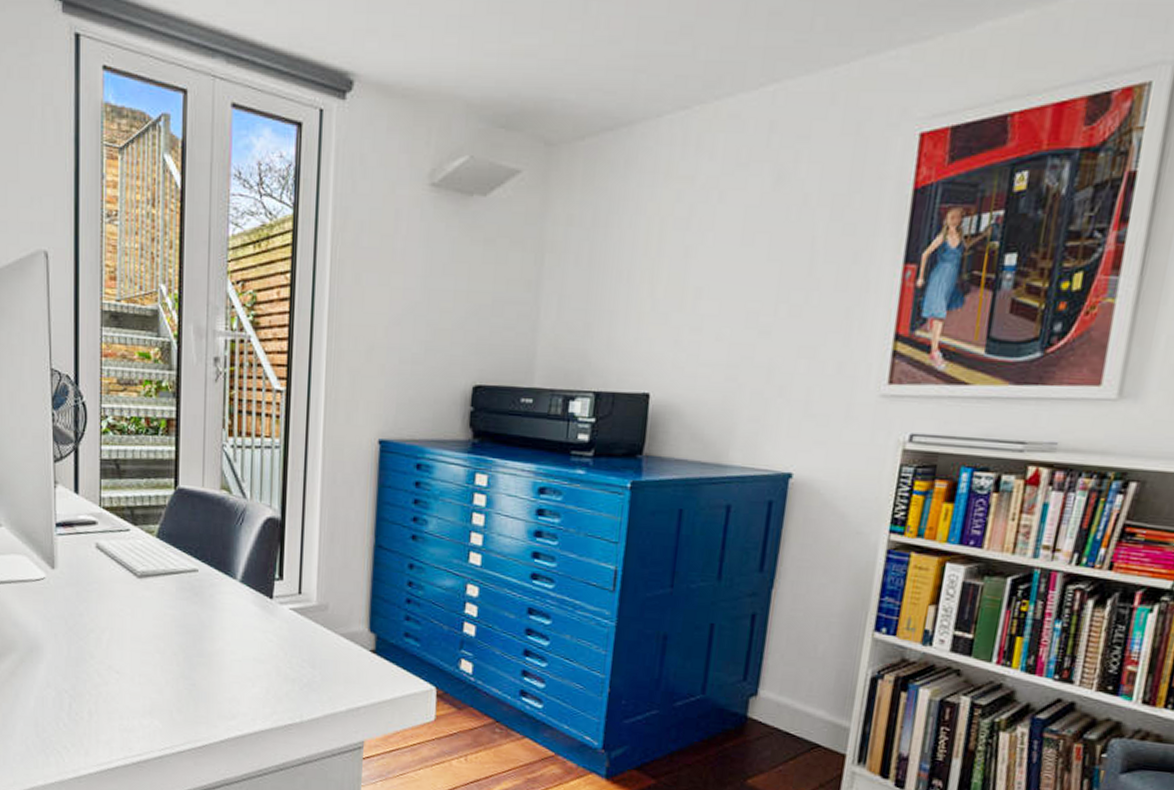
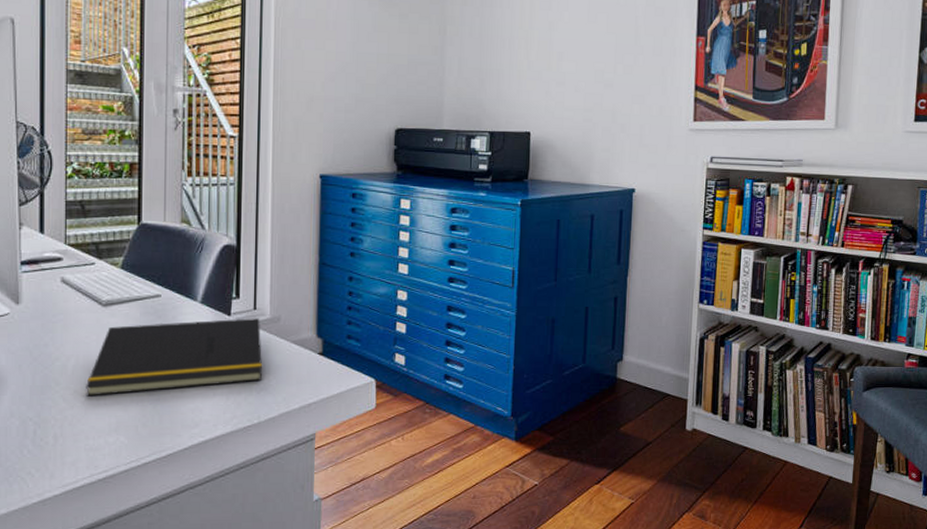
notepad: none [120,600,307,676] -> present [86,318,263,397]

